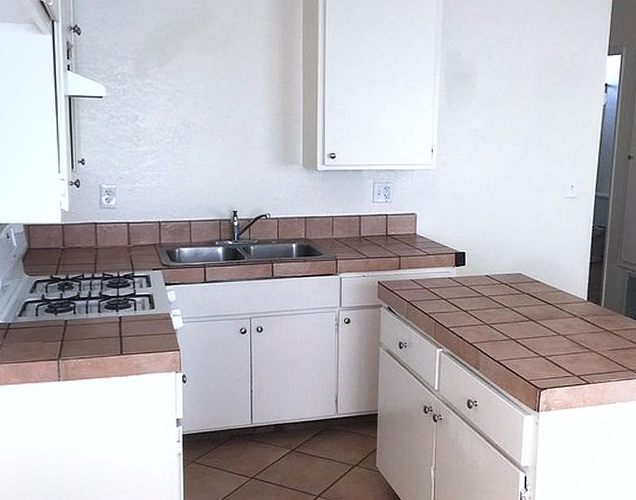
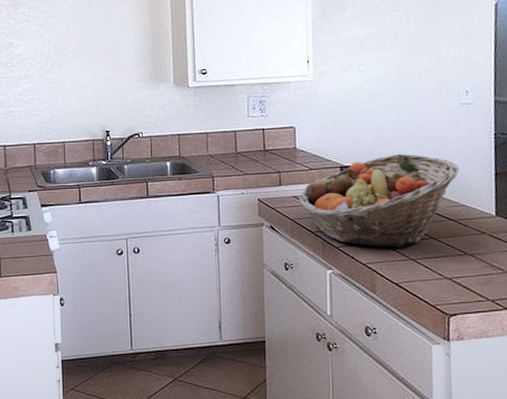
fruit basket: none [416,242,561,328] -> present [299,153,460,247]

